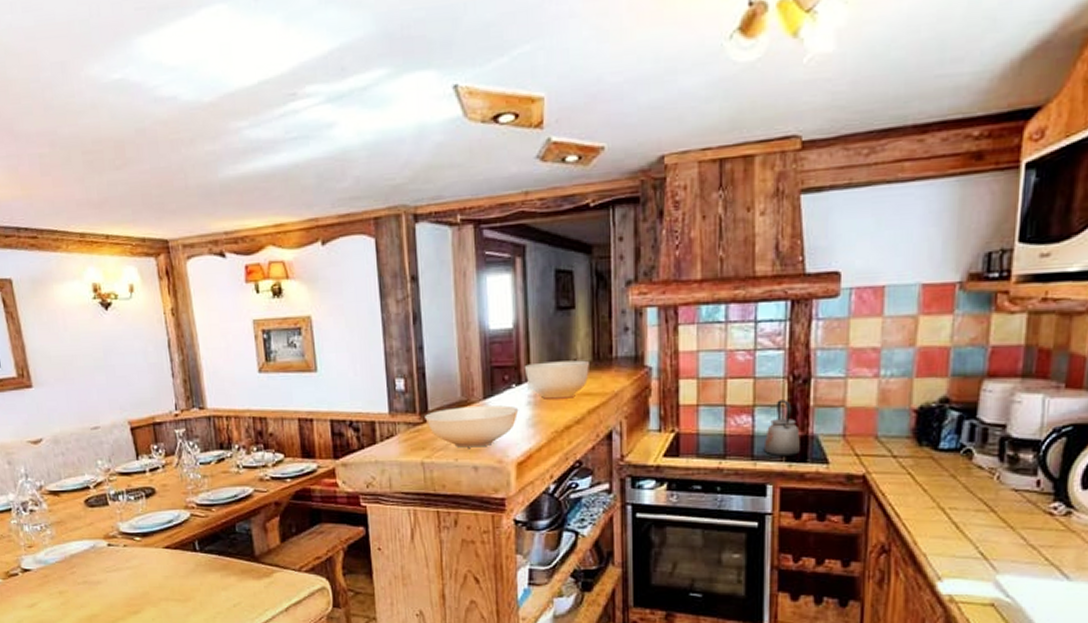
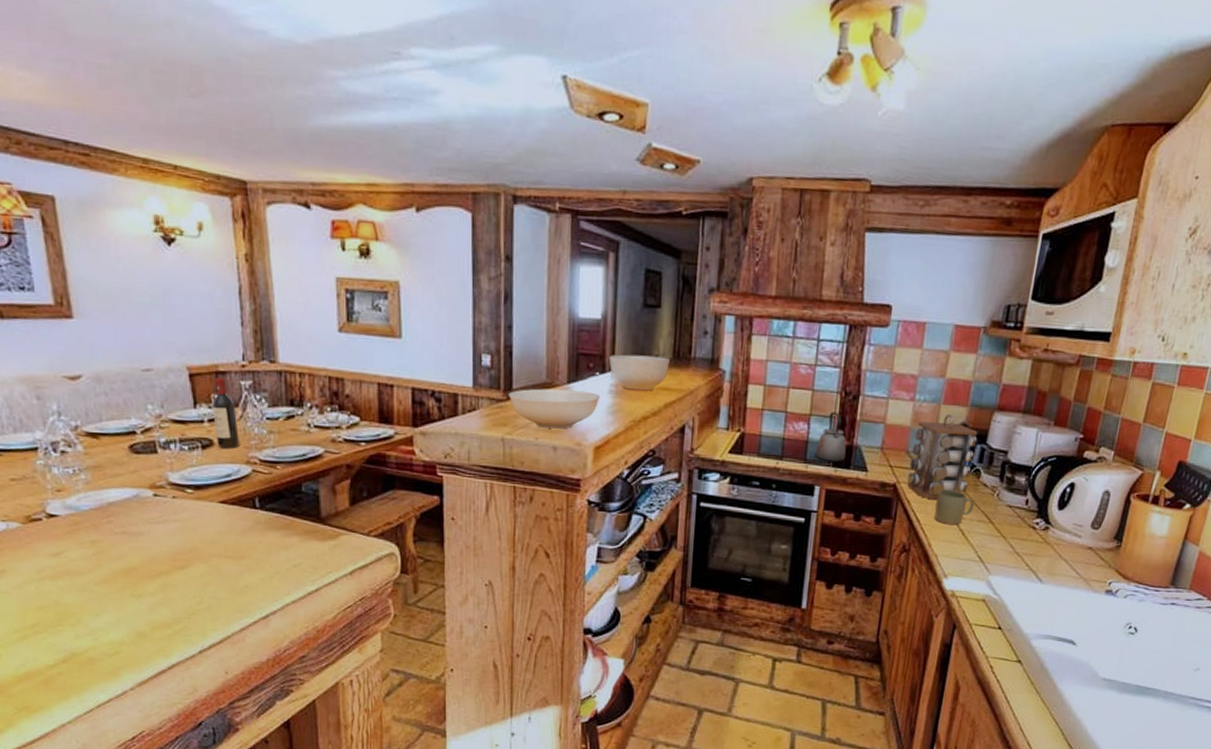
wine bottle: none [152,427,178,496] -> present [212,376,240,449]
spice rack: none [878,388,965,489] -> present [907,414,978,499]
mug: none [918,475,969,517] -> present [934,489,975,525]

